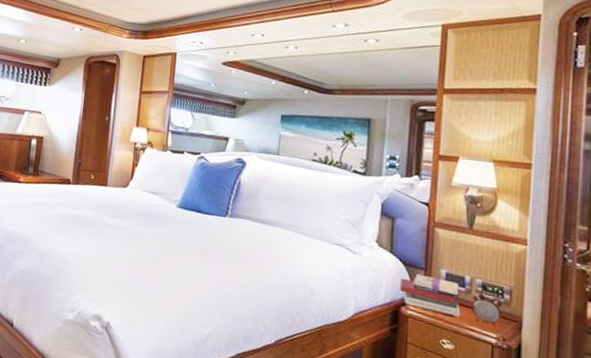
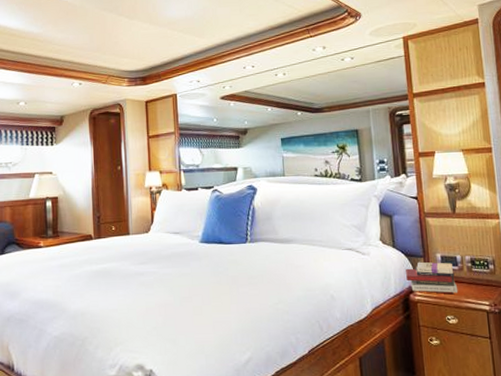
alarm clock: present [471,290,503,326] -> none [465,265,491,295]

